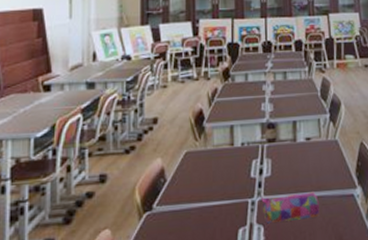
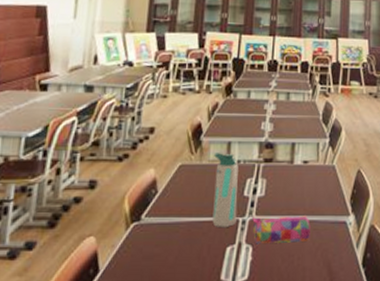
water bottle: none [218,137,246,211] -> present [212,153,239,228]

